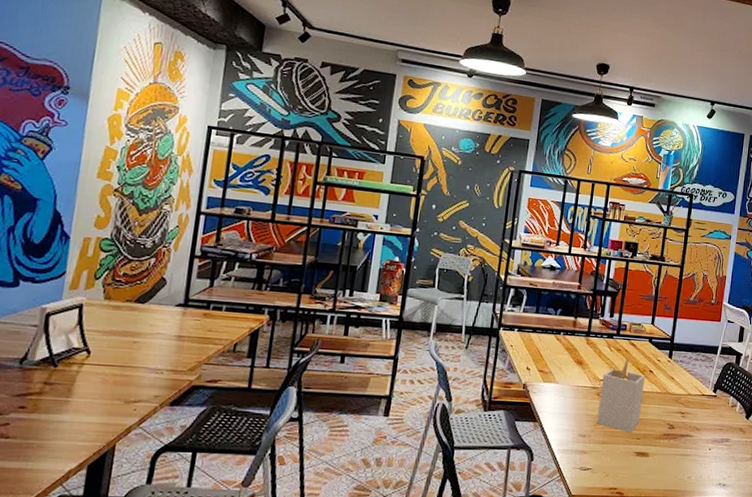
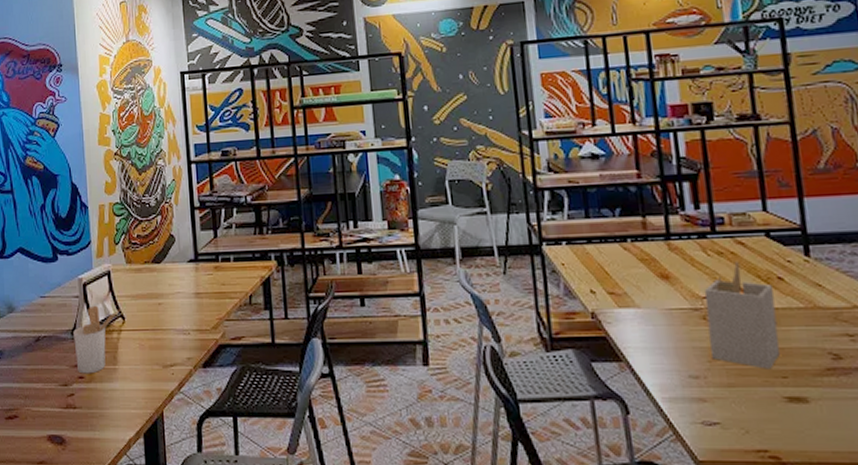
utensil holder: none [19,336,87,405] -> present [73,305,120,374]

